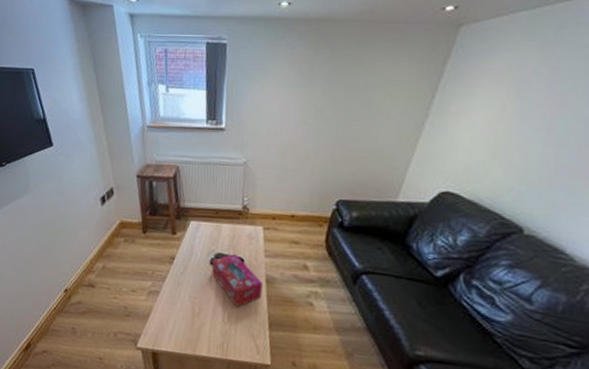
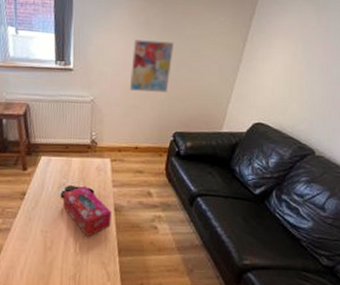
wall art: none [286,94,342,154] -> present [129,39,174,92]

